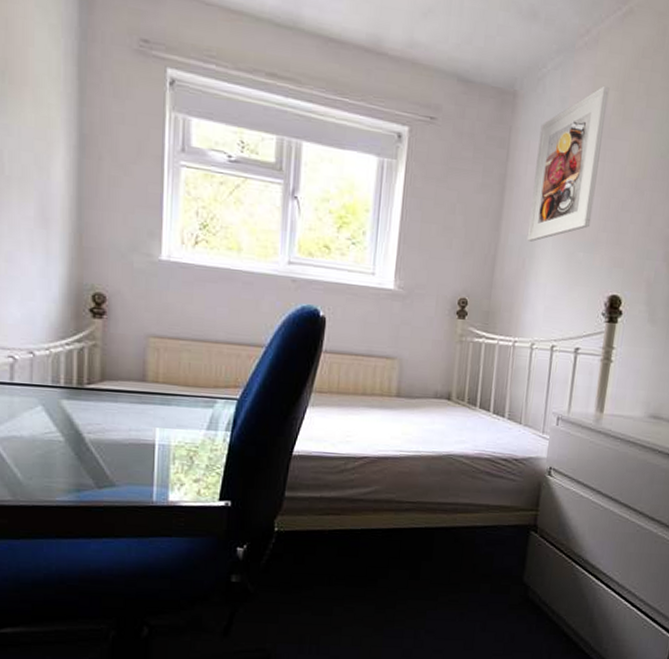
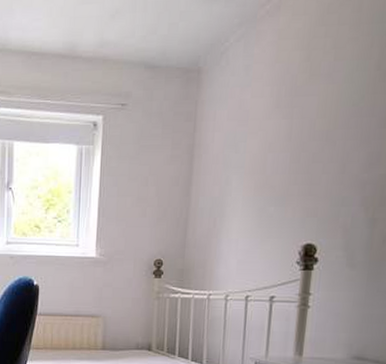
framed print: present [526,85,610,242] -> none [216,47,294,202]

